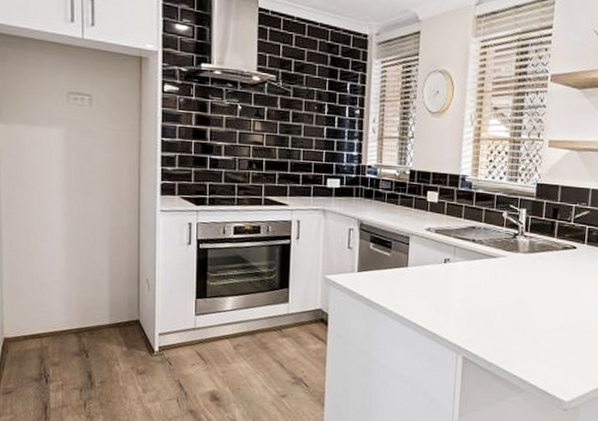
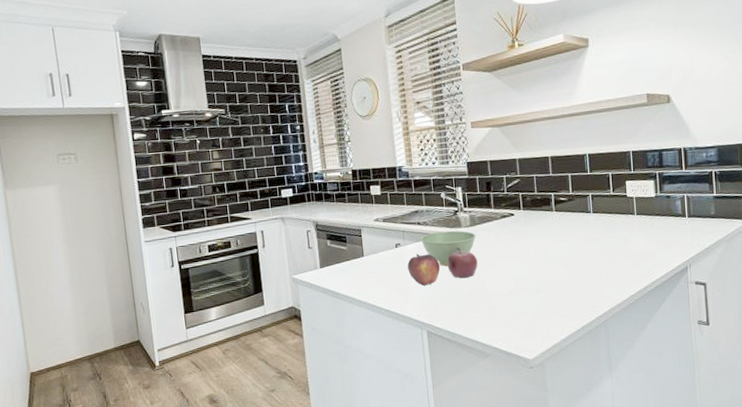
fruit: none [453,273,488,308] -> present [407,254,440,286]
bowl: none [473,253,533,292] -> present [421,230,476,267]
fruit: none [496,272,530,307] -> present [447,247,478,278]

